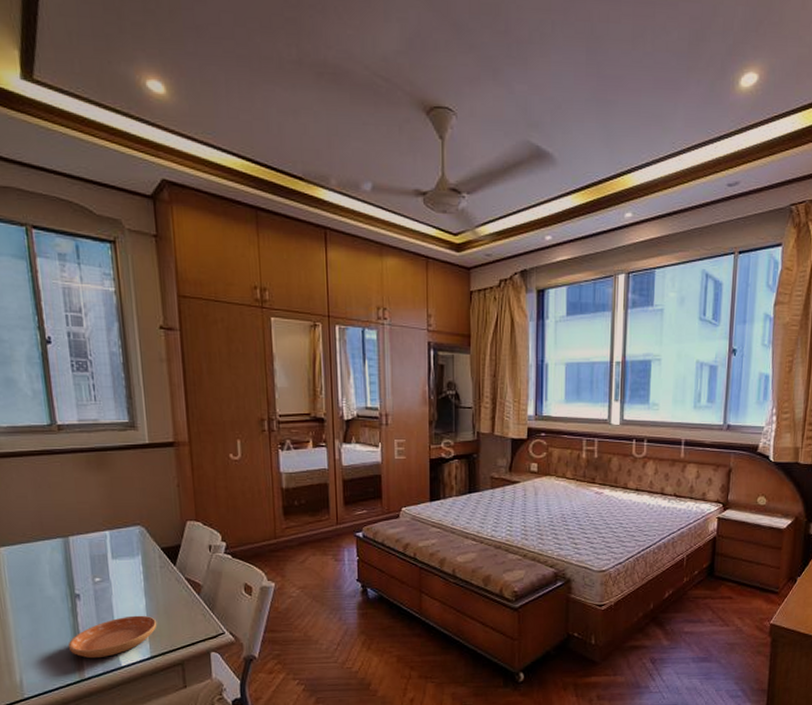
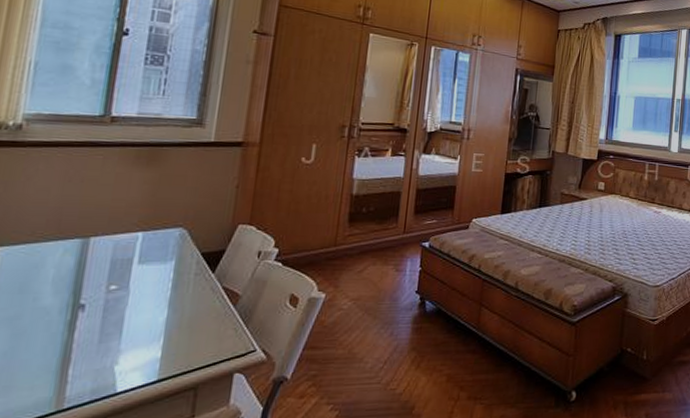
saucer: present [67,615,157,659] -> none [51,330,176,384]

